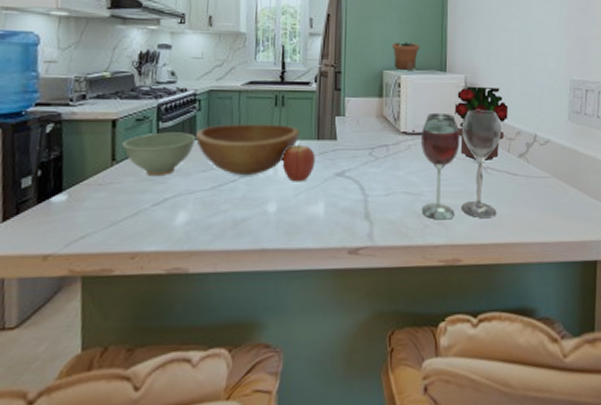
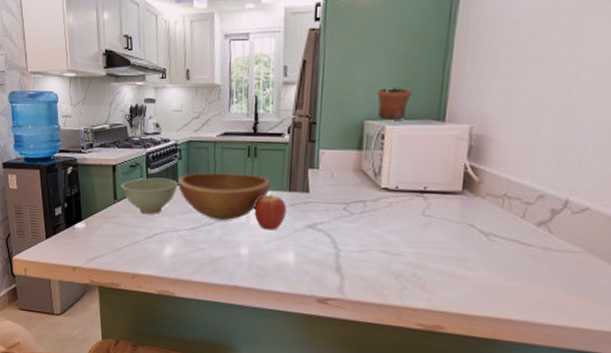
wineglass: present [420,112,460,220] -> none [400,168,457,285]
potted plant: present [455,86,508,162] -> none [451,138,529,227]
wineglass: present [460,109,502,218] -> none [449,166,517,289]

